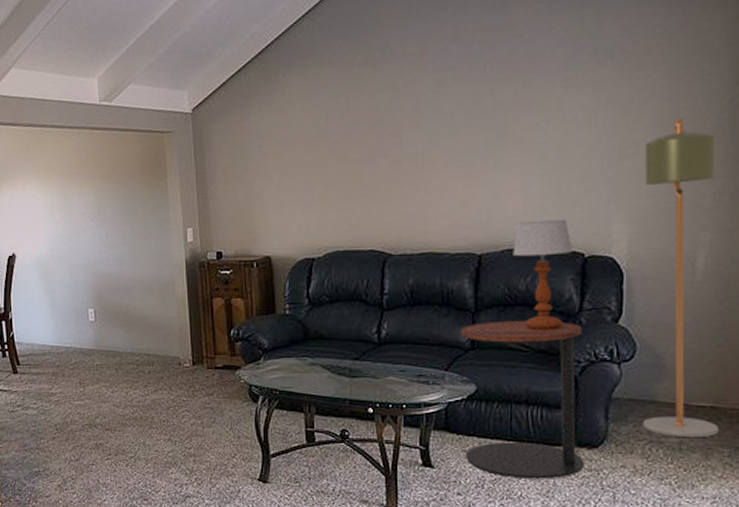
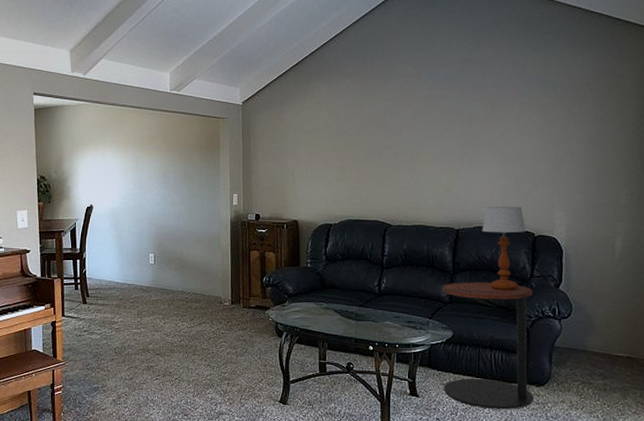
floor lamp: present [642,117,720,438] -> none [576,136,634,381]

